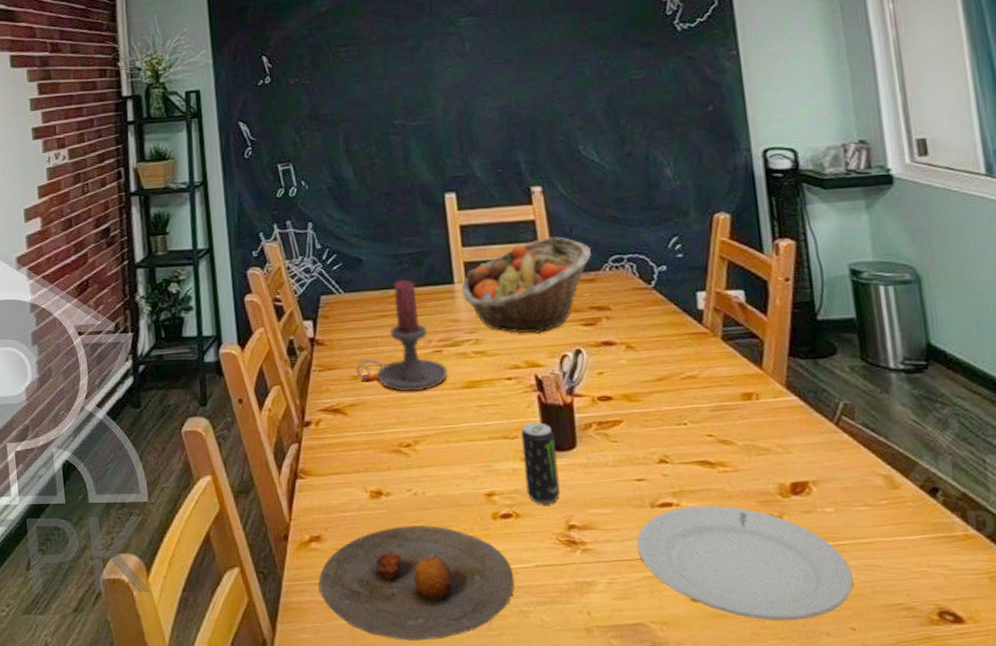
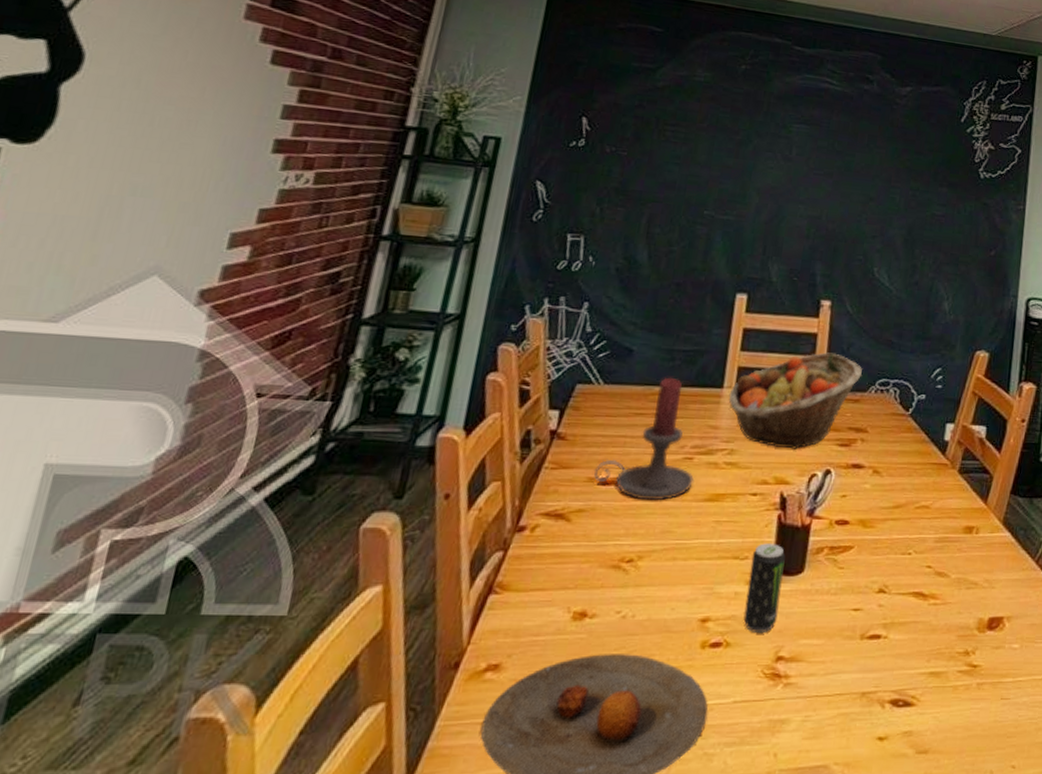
plate: present [637,506,853,621] -> none [838,639,1023,760]

